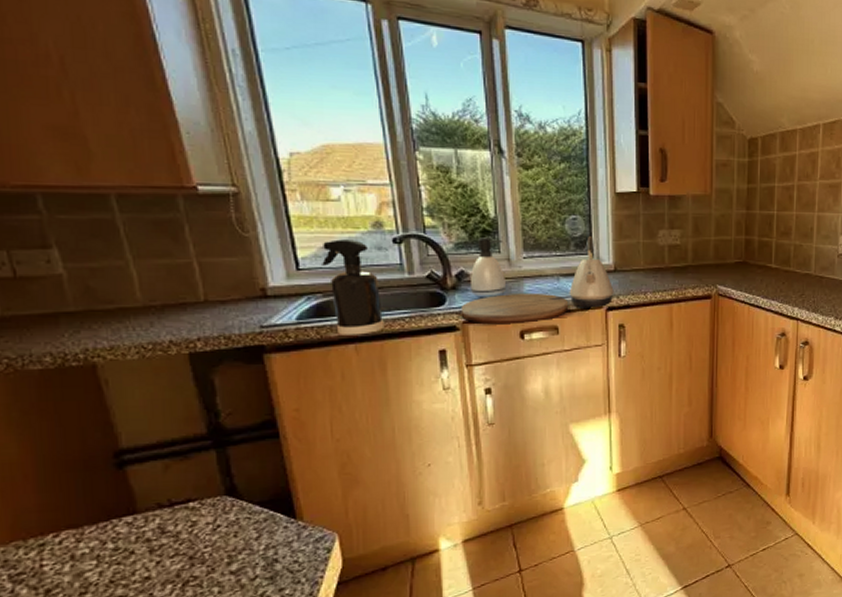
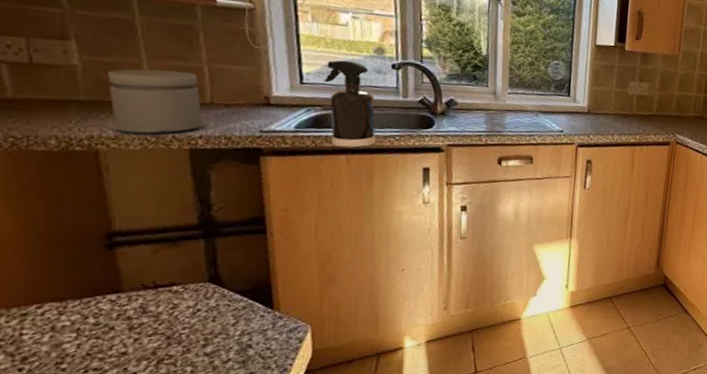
jar: none [95,269,199,341] -> present [108,69,203,134]
cutting board: present [460,292,569,325] -> none [446,123,545,152]
soap dispenser: present [471,237,507,298] -> none [458,71,492,126]
kettle: present [569,235,614,308] -> none [545,79,586,144]

